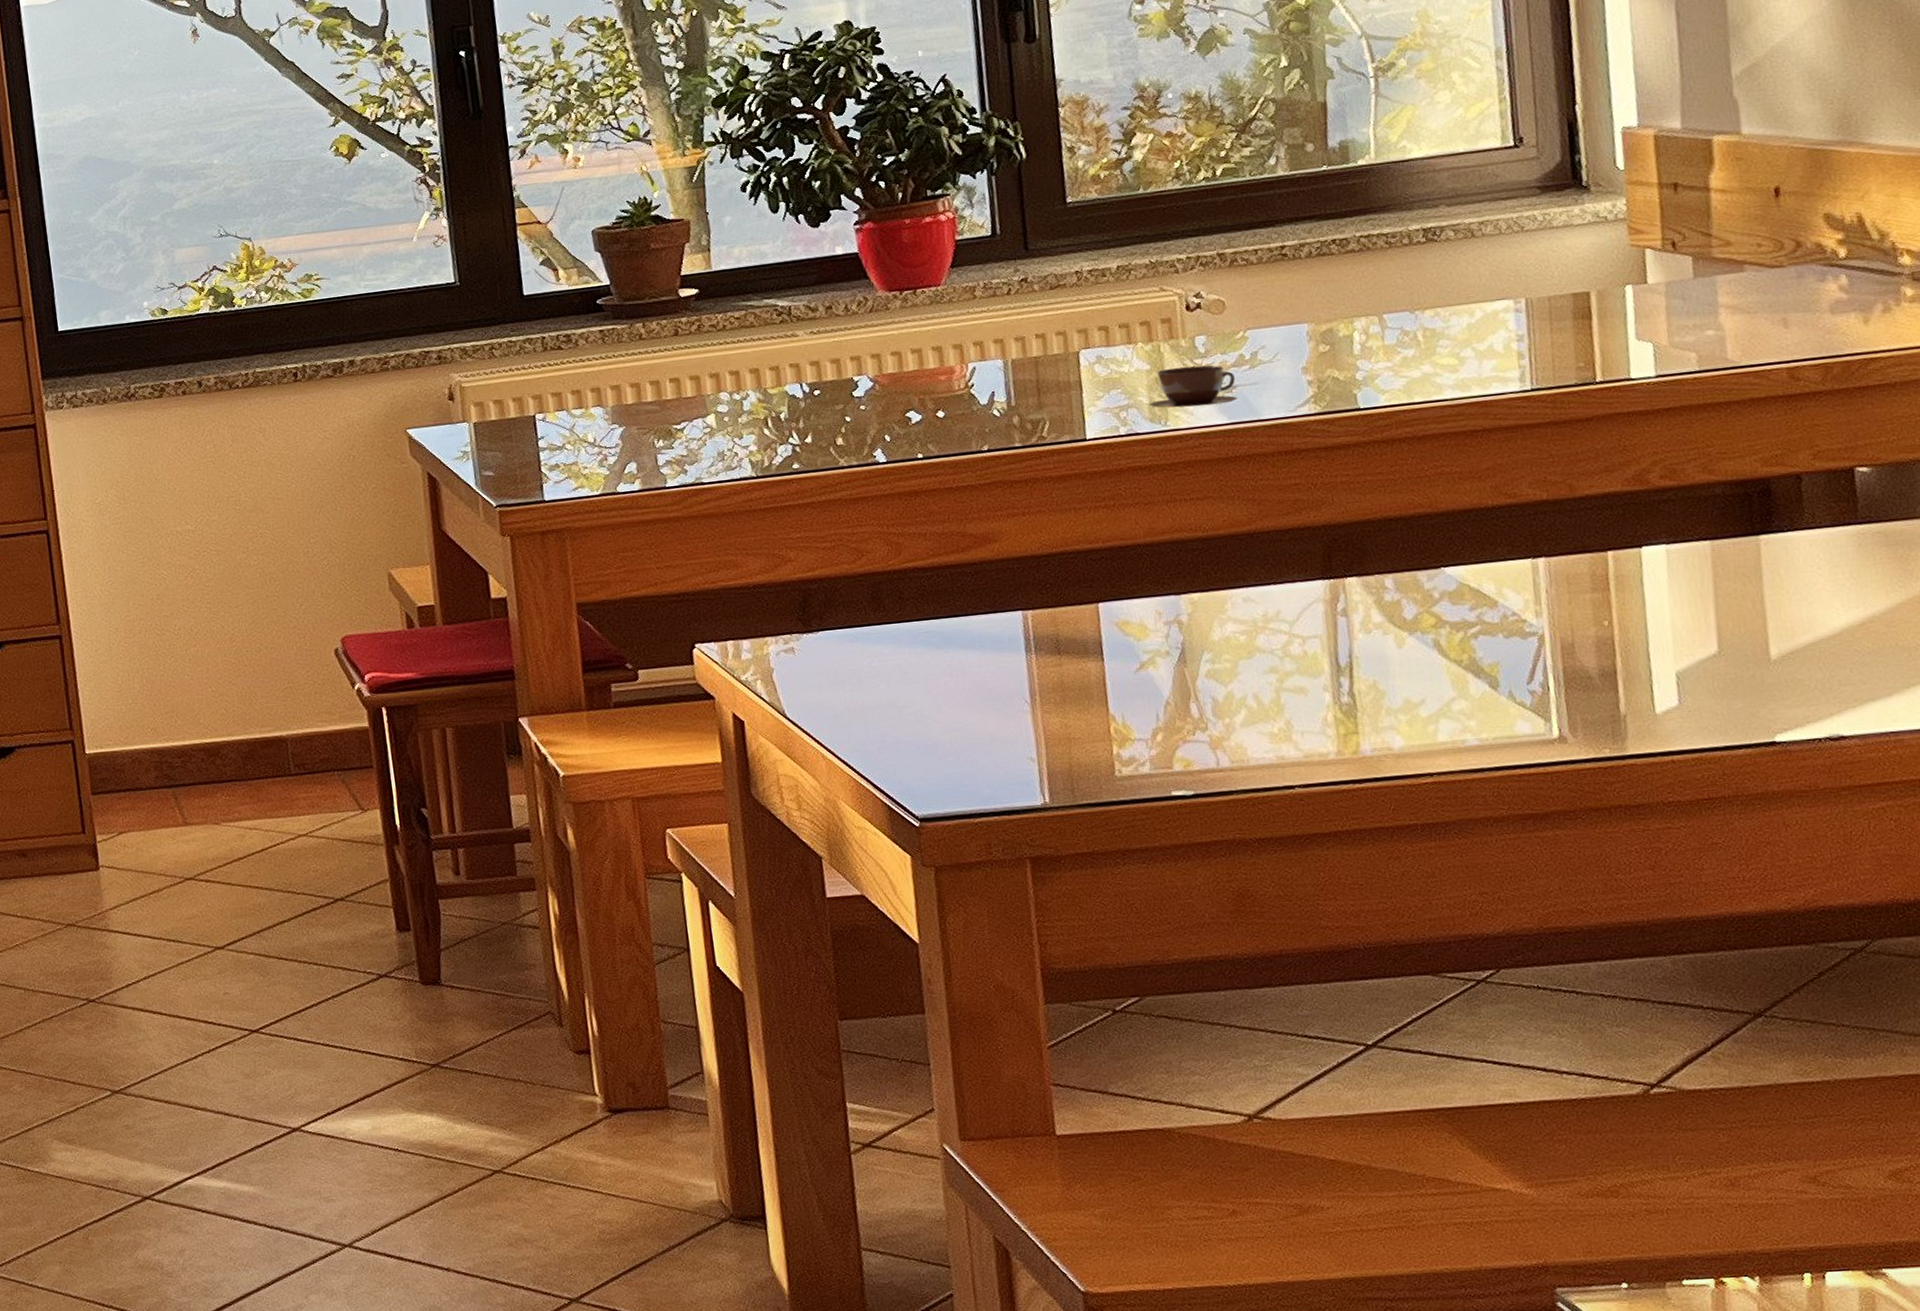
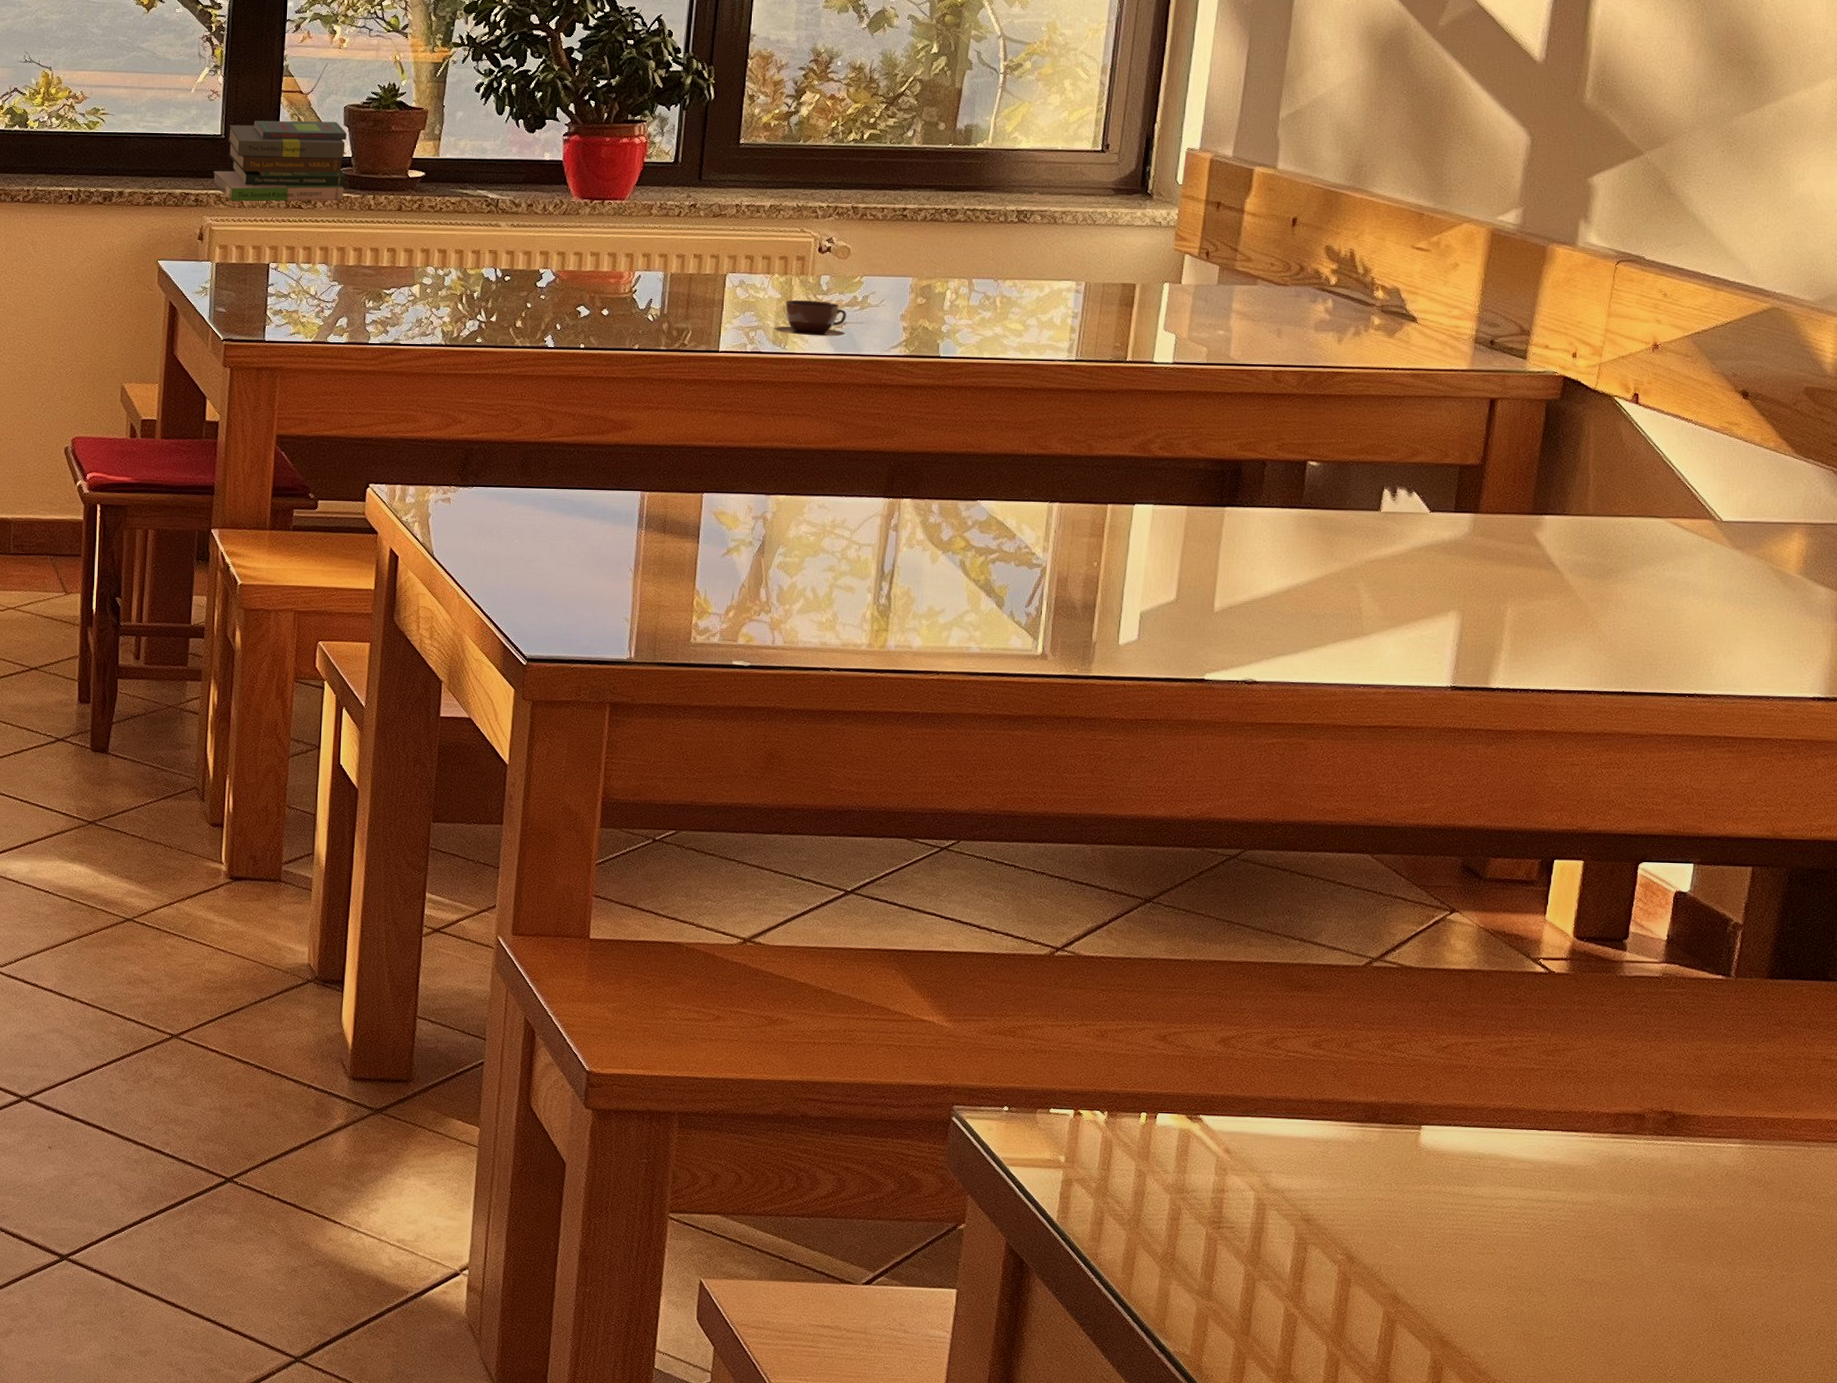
books: none [452,249,609,353] -> present [212,121,347,202]

